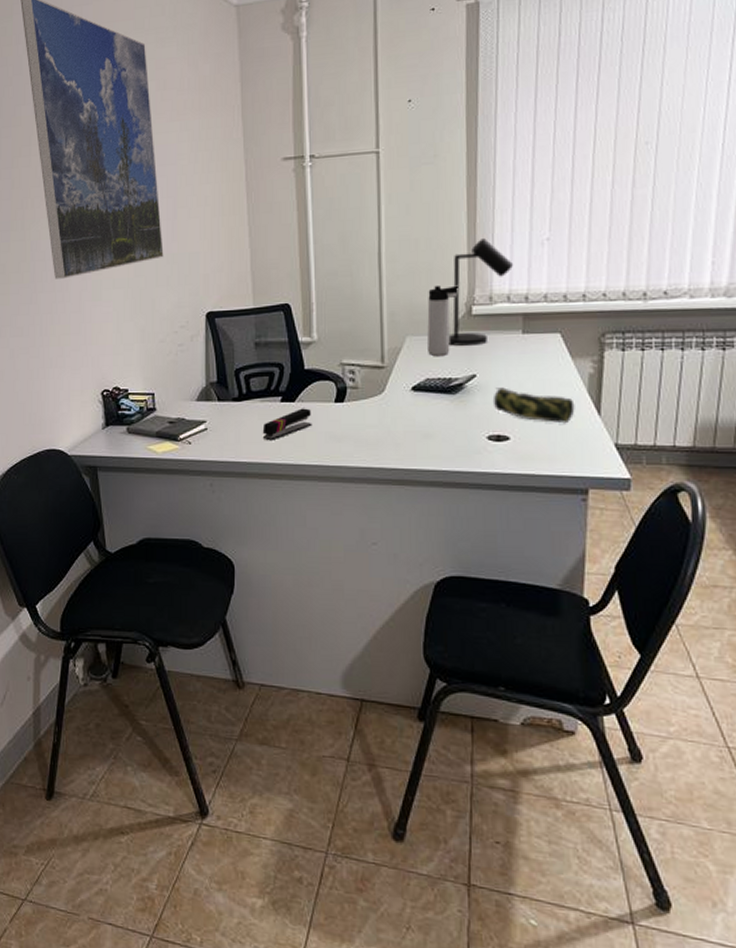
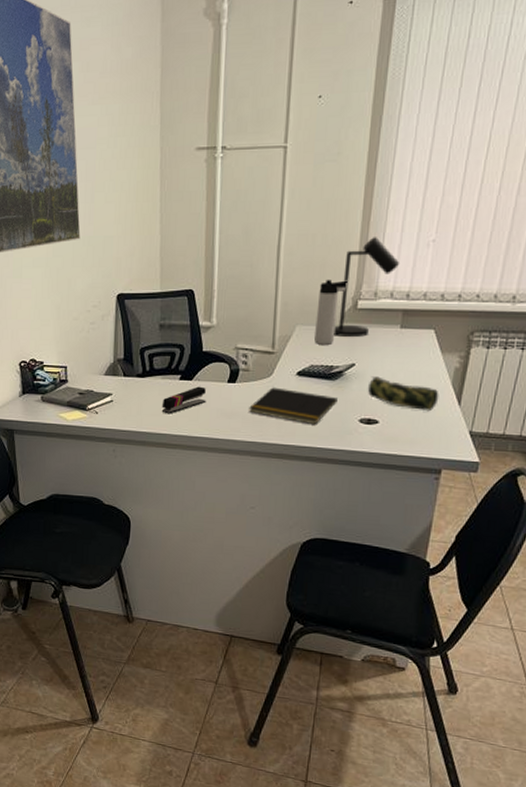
notepad: none [361,405,460,445] -> present [249,387,338,425]

